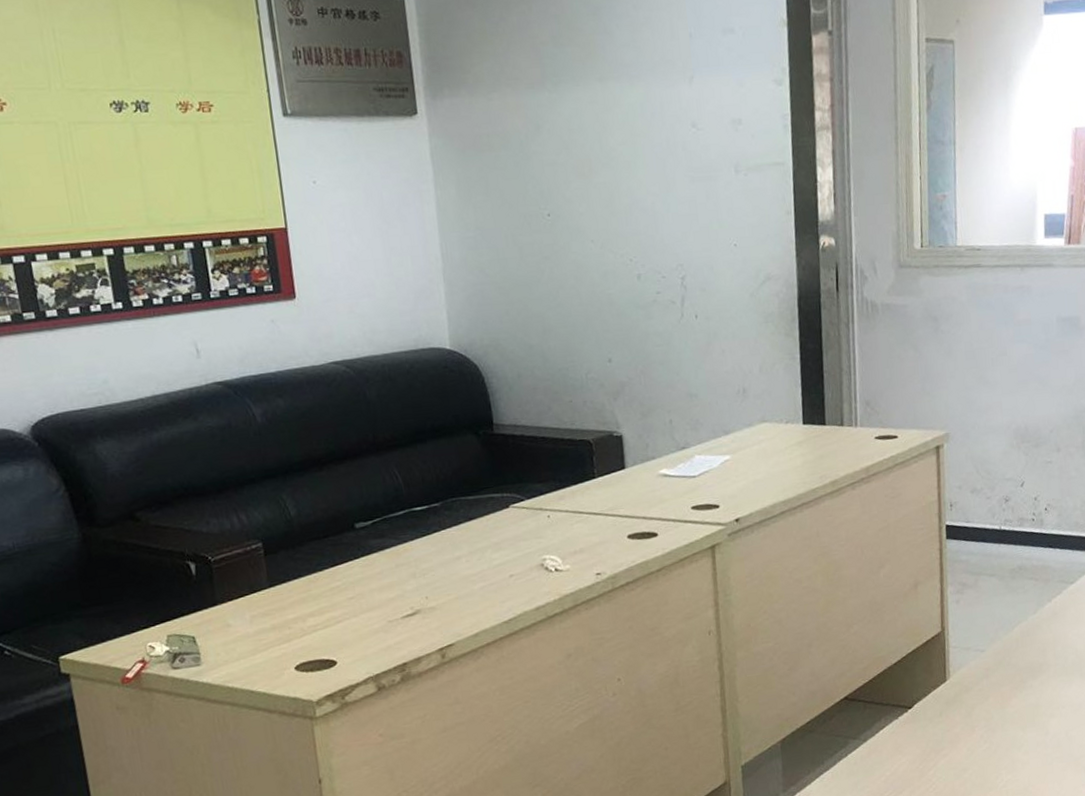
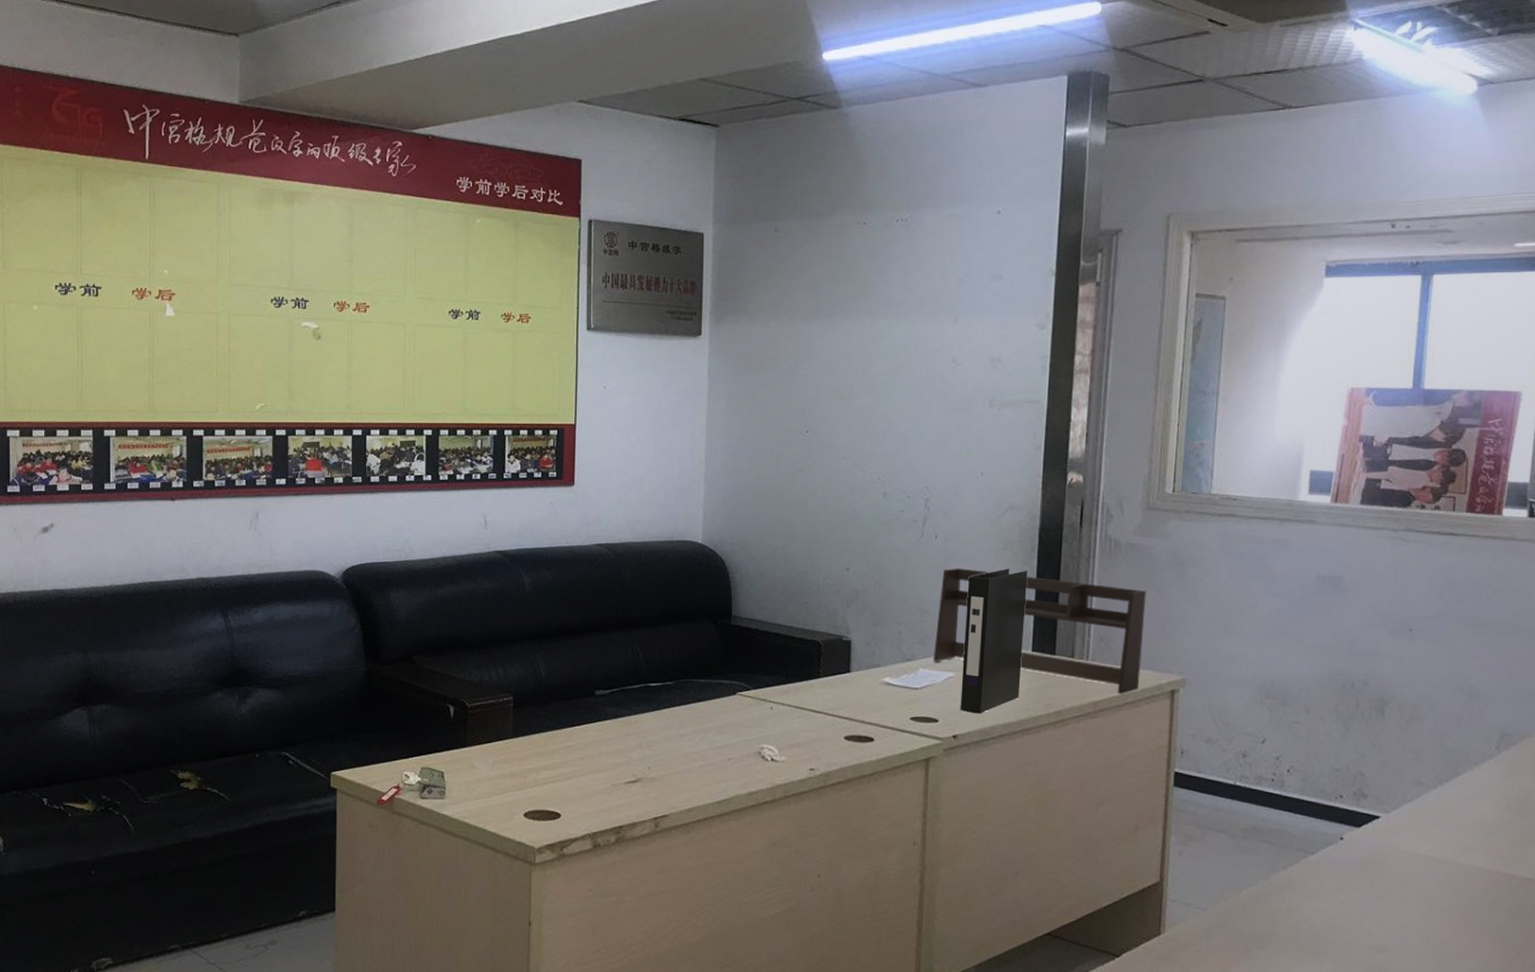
desk organizer: none [707,346,907,457] -> present [933,568,1146,695]
binder: none [733,342,796,494] -> present [960,569,1028,714]

